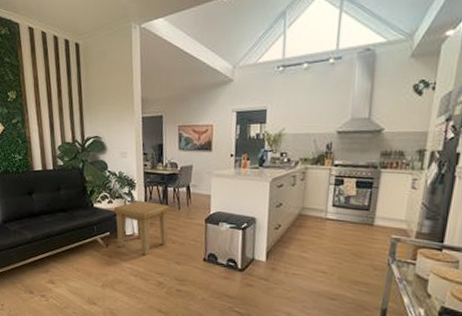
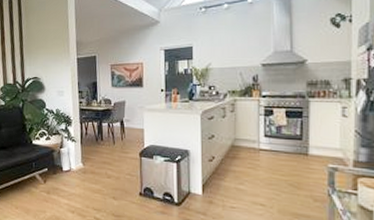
side table: present [114,200,170,256] -> none [52,136,105,191]

